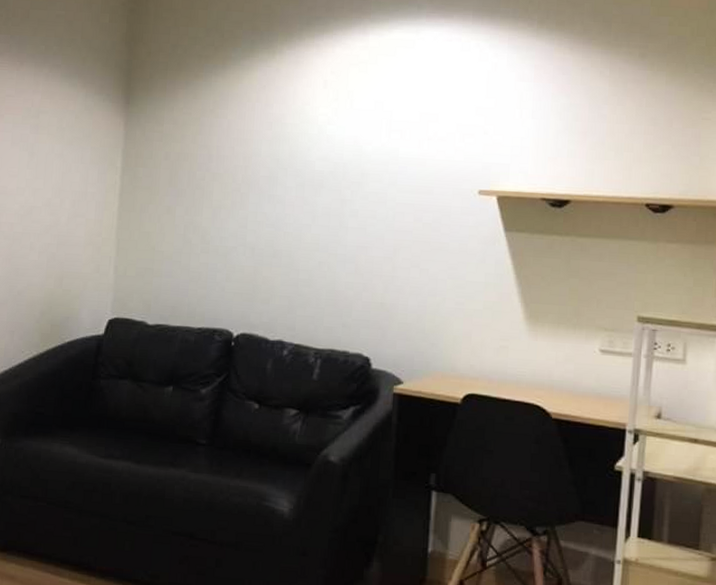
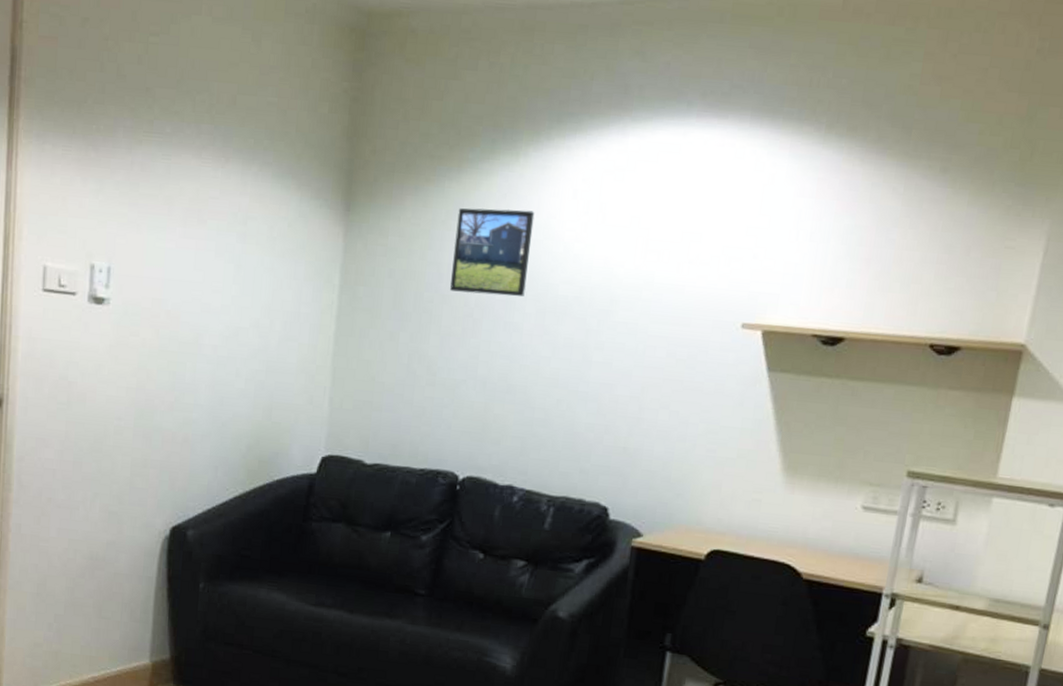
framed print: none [219,98,291,173] -> present [450,208,535,297]

